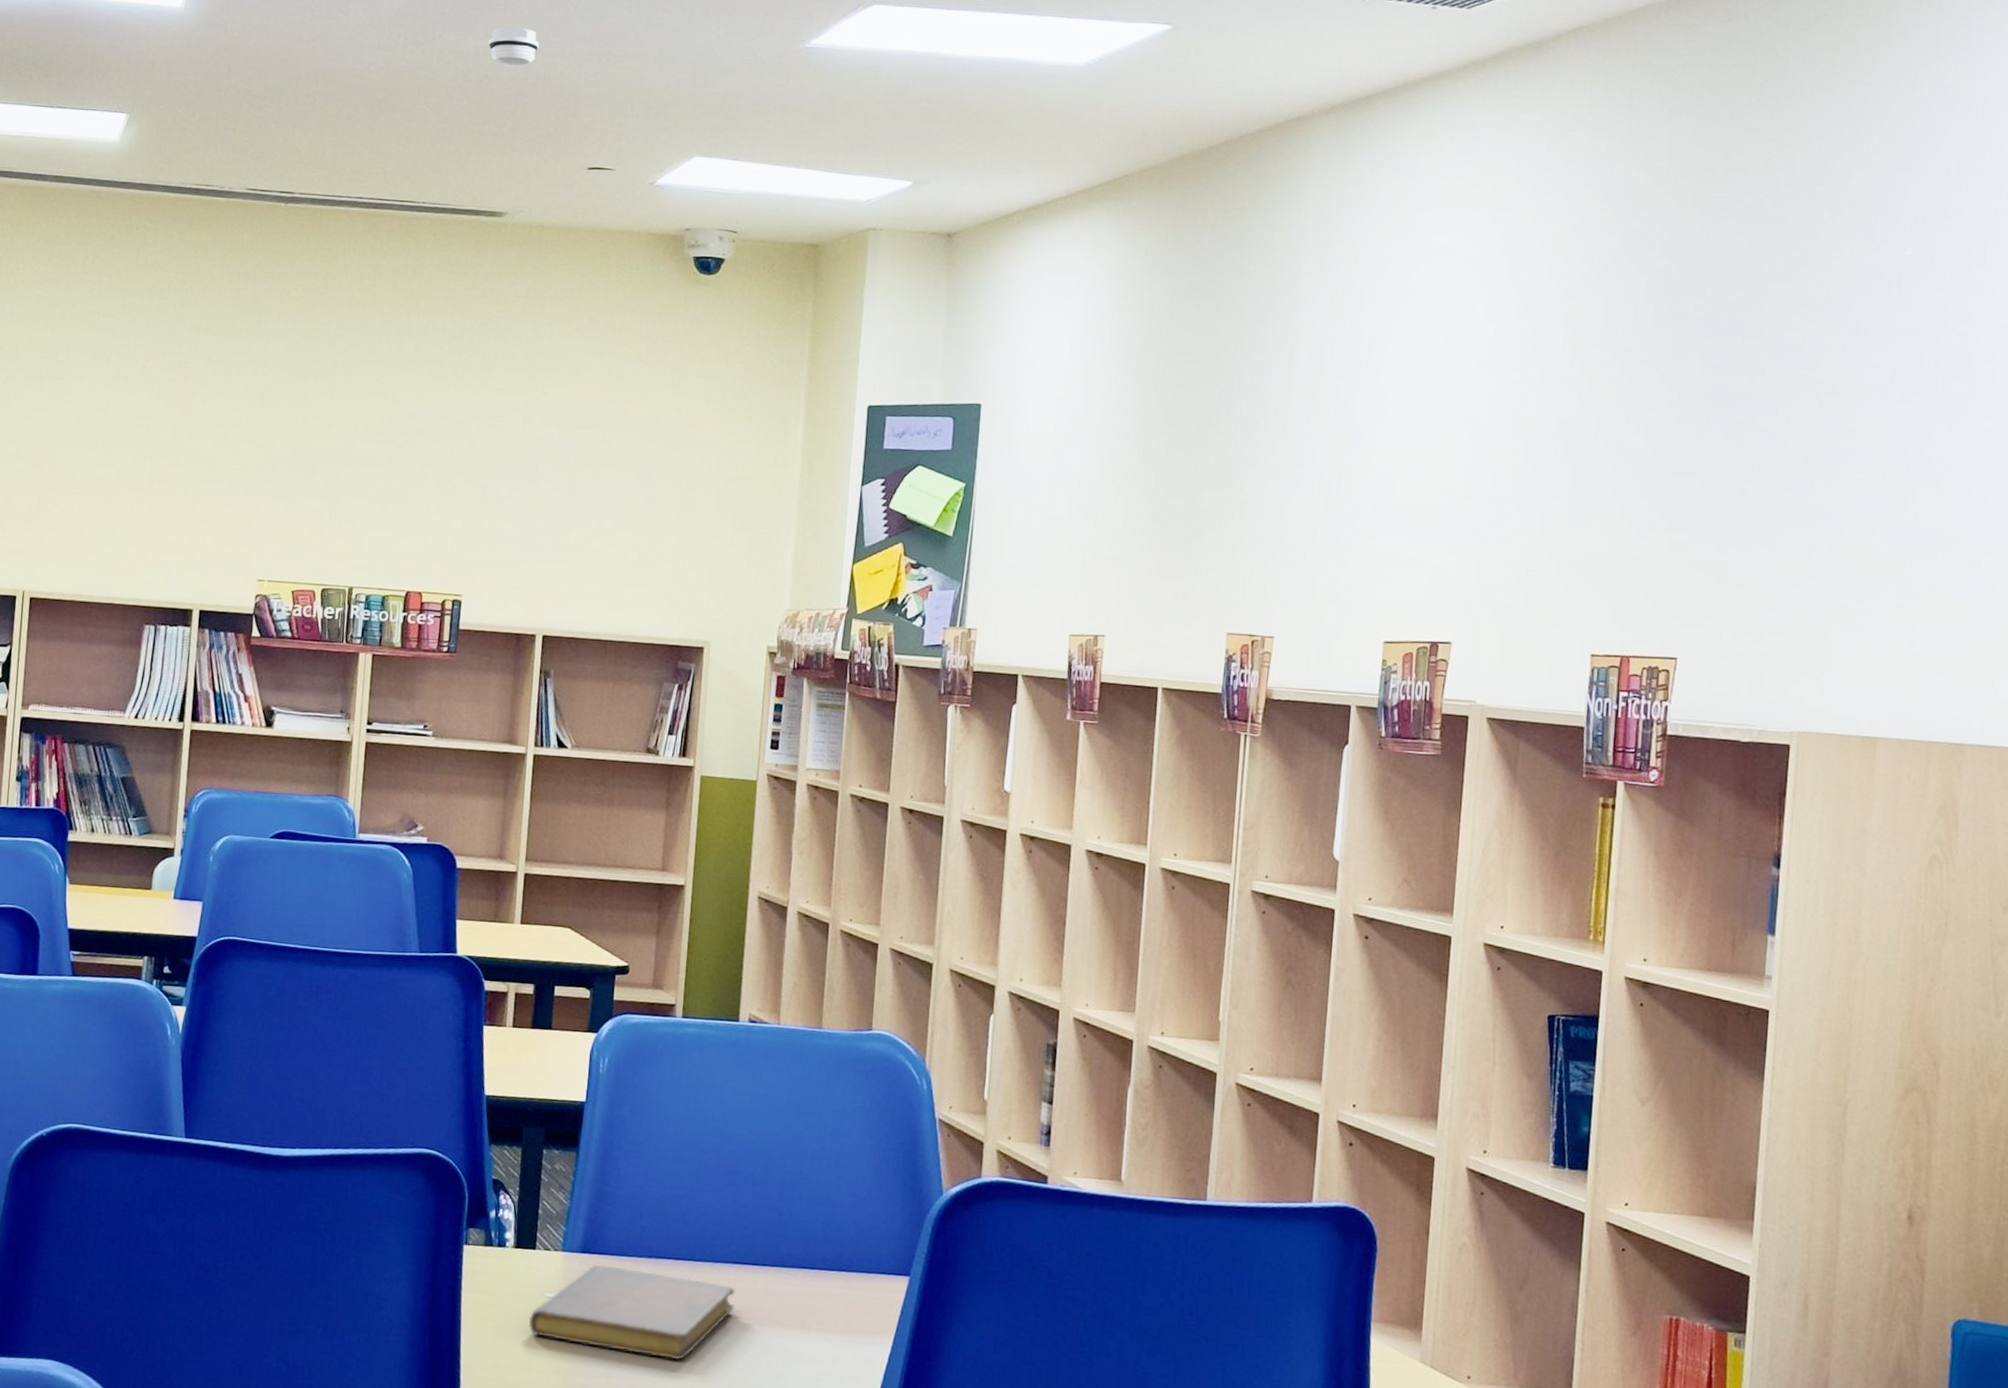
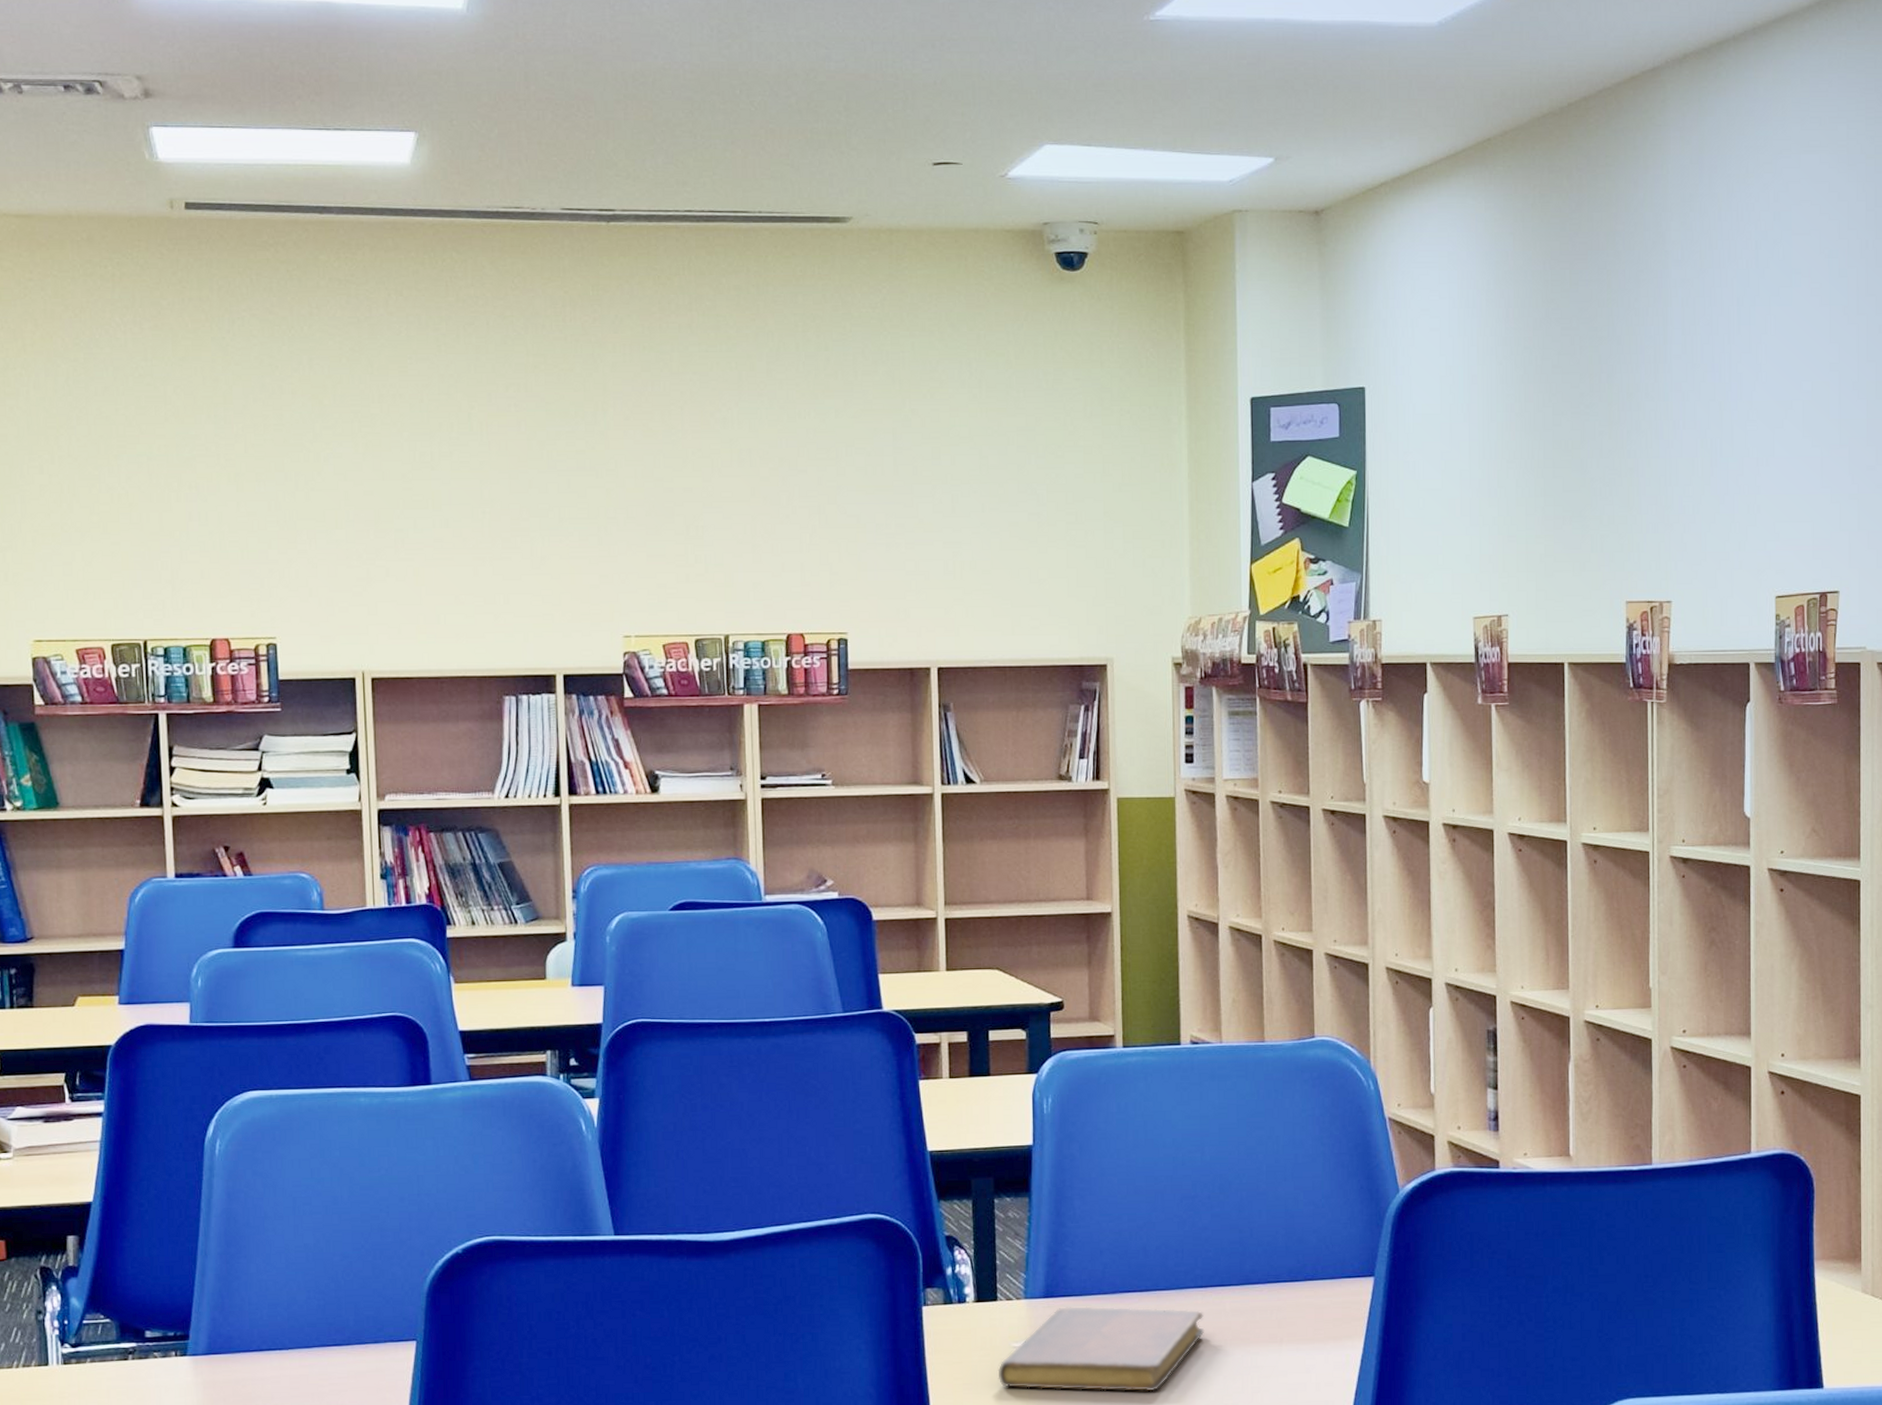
smoke detector: present [489,26,540,66] -> none [811,13,867,55]

